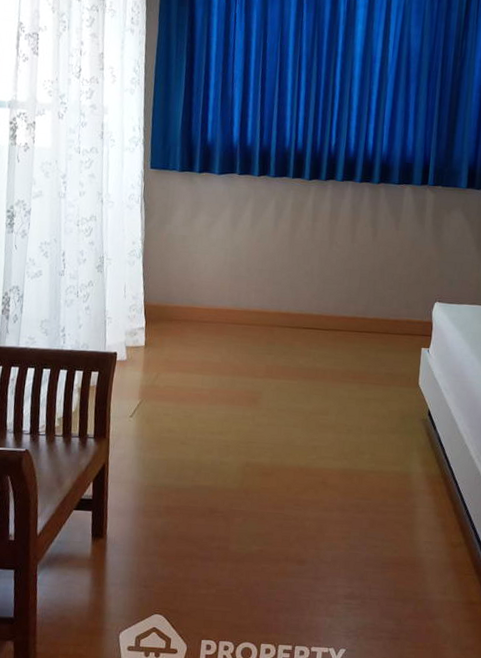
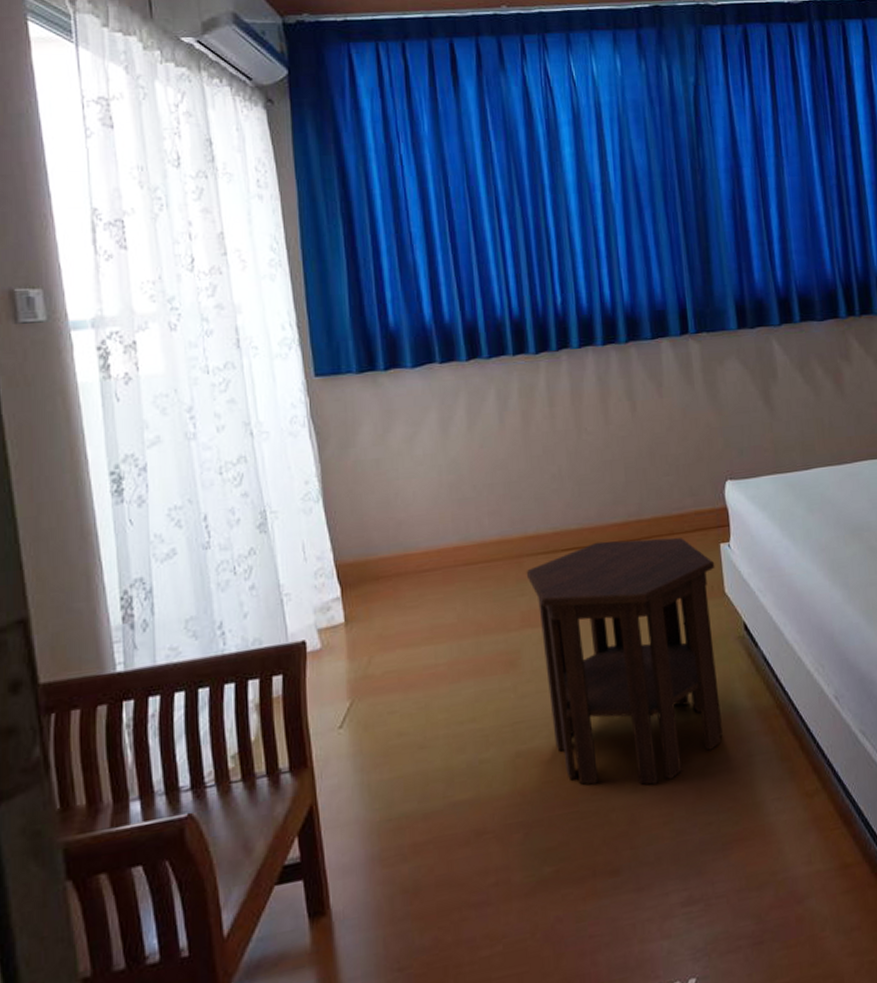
side table: none [274,327,415,509] -> present [526,537,723,785]

